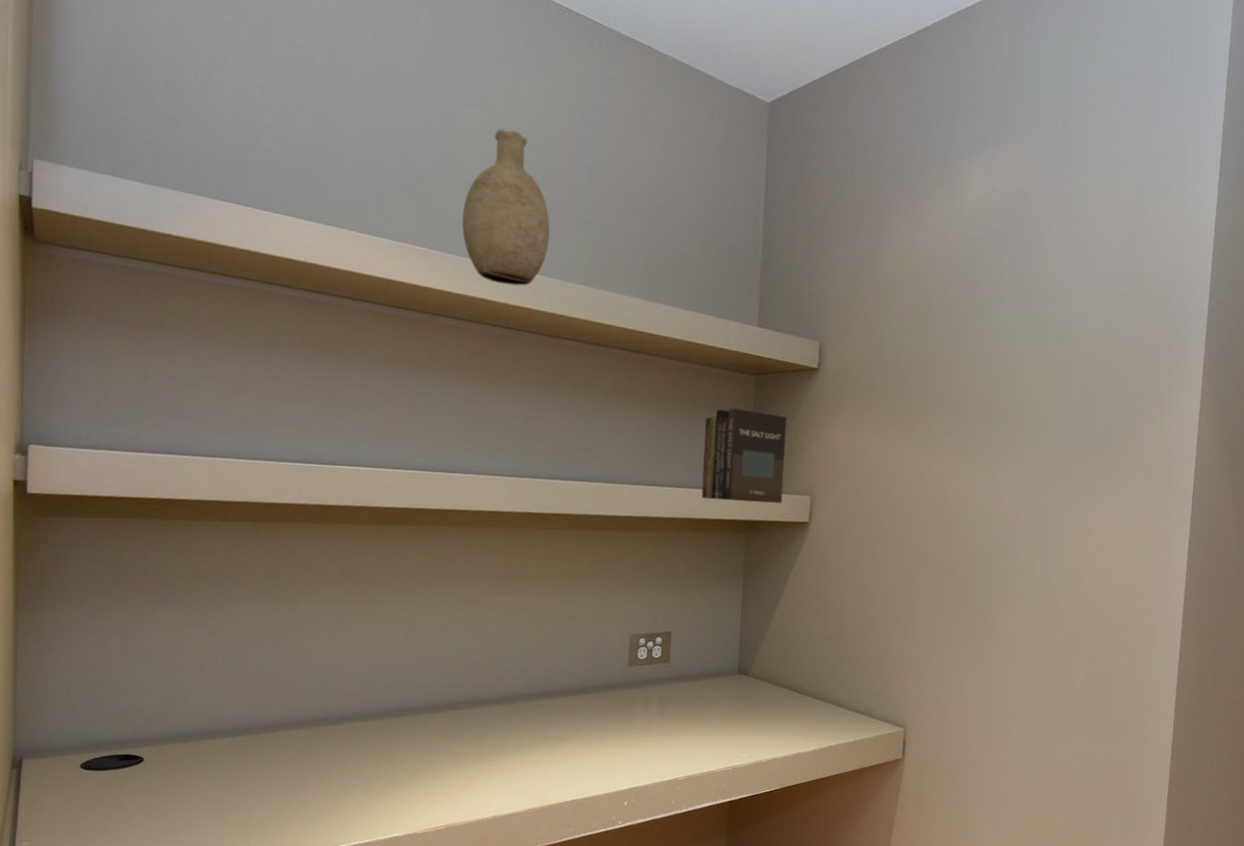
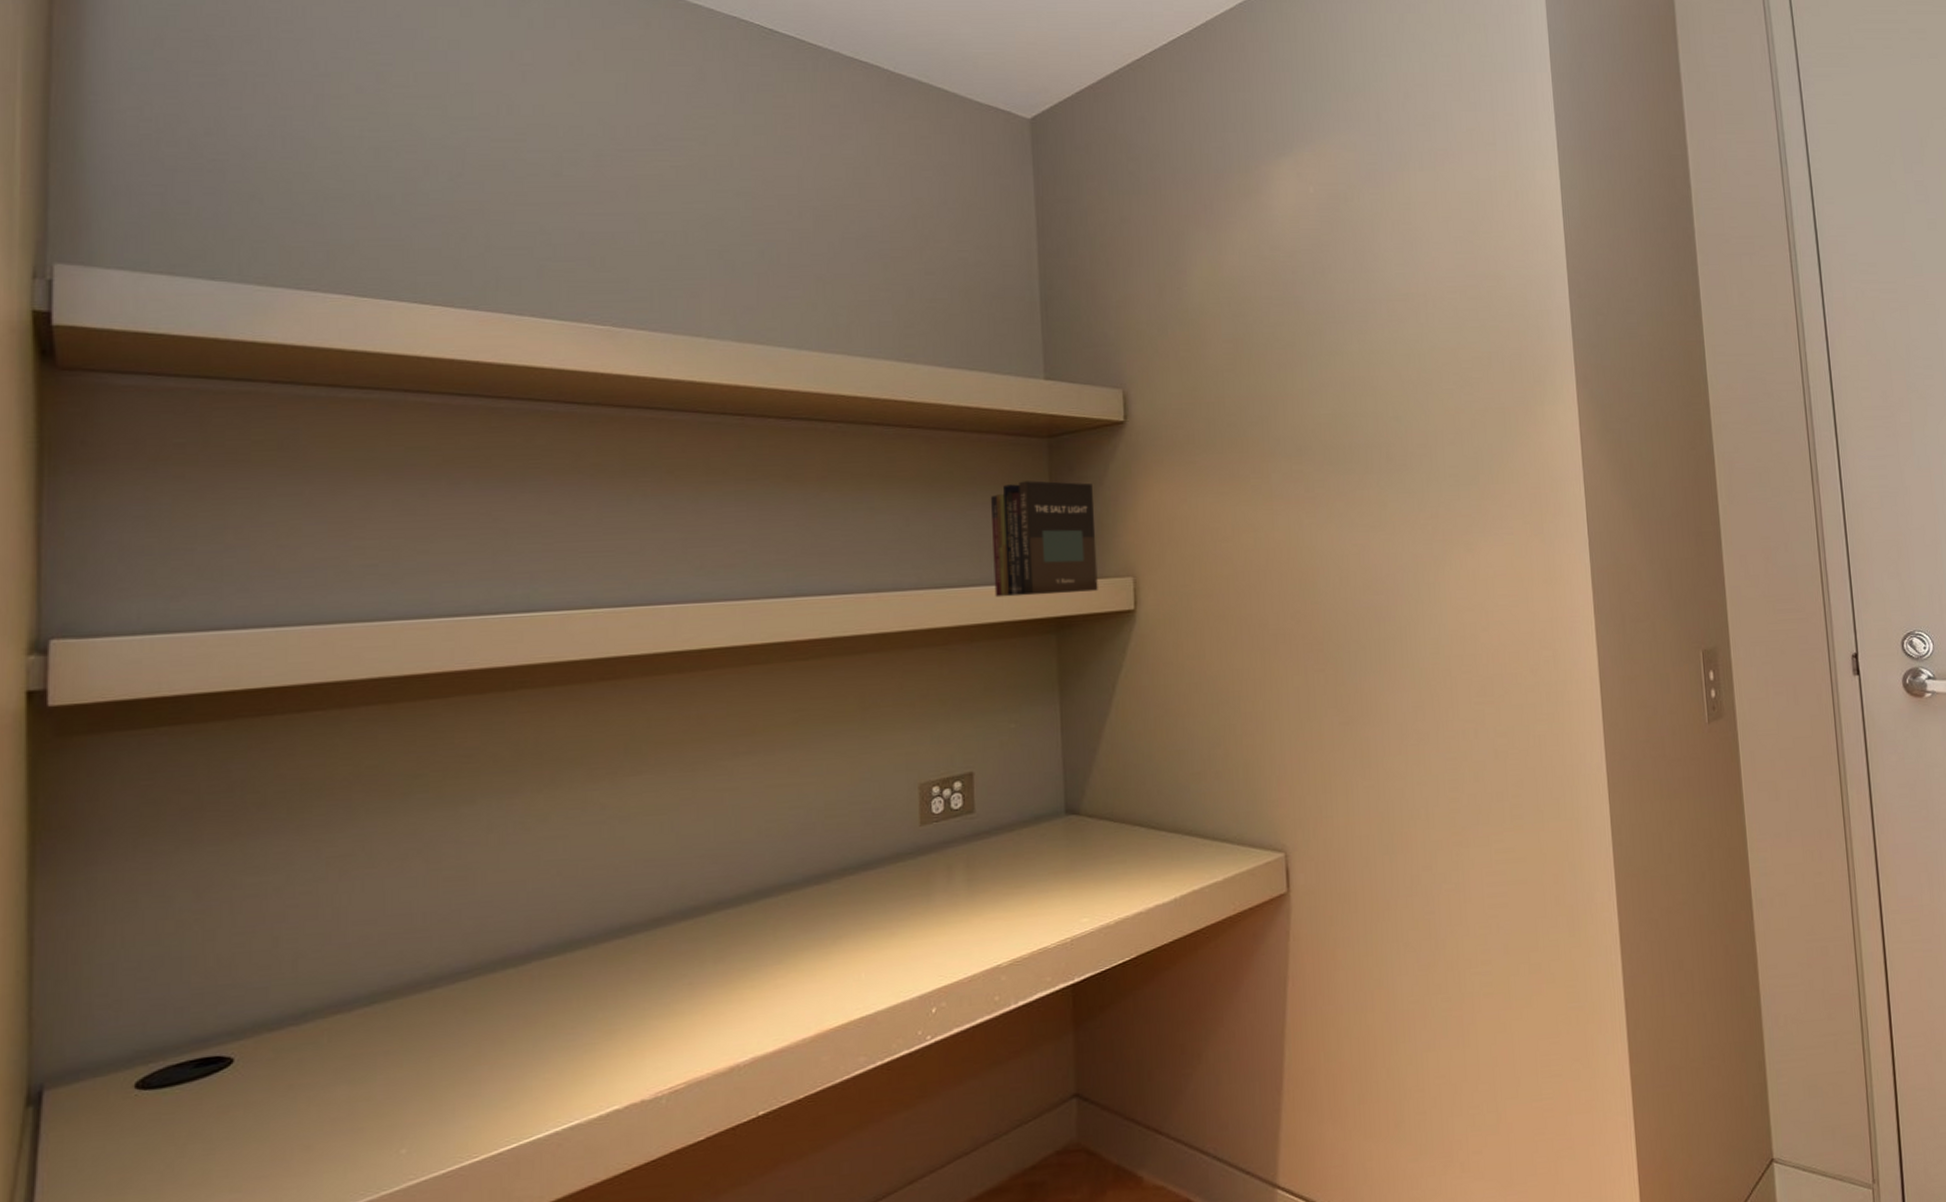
decorative vase: present [462,129,550,286] -> none [654,175,770,361]

